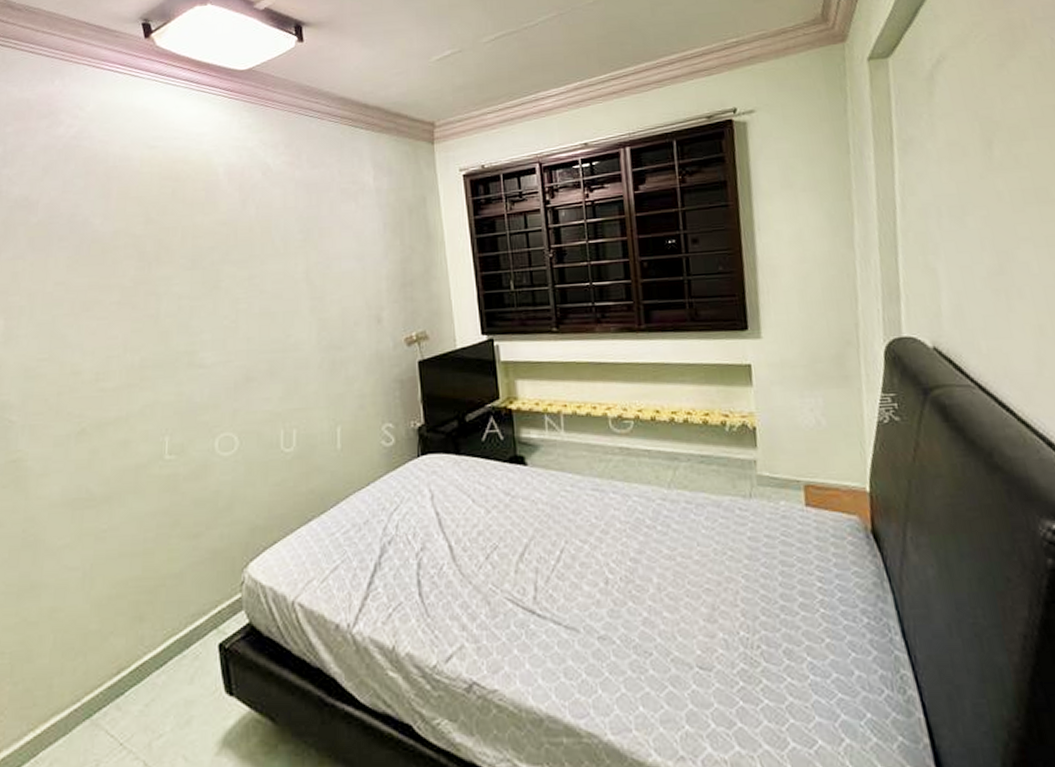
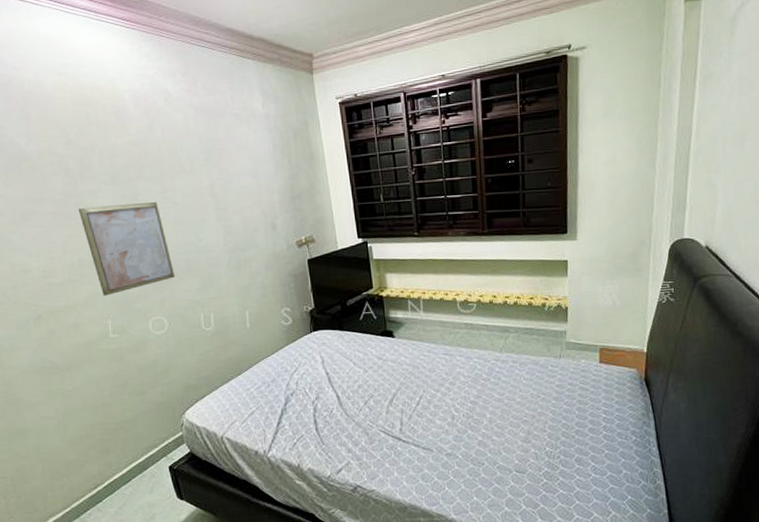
wall art: none [148,289,253,405] -> present [78,201,175,296]

